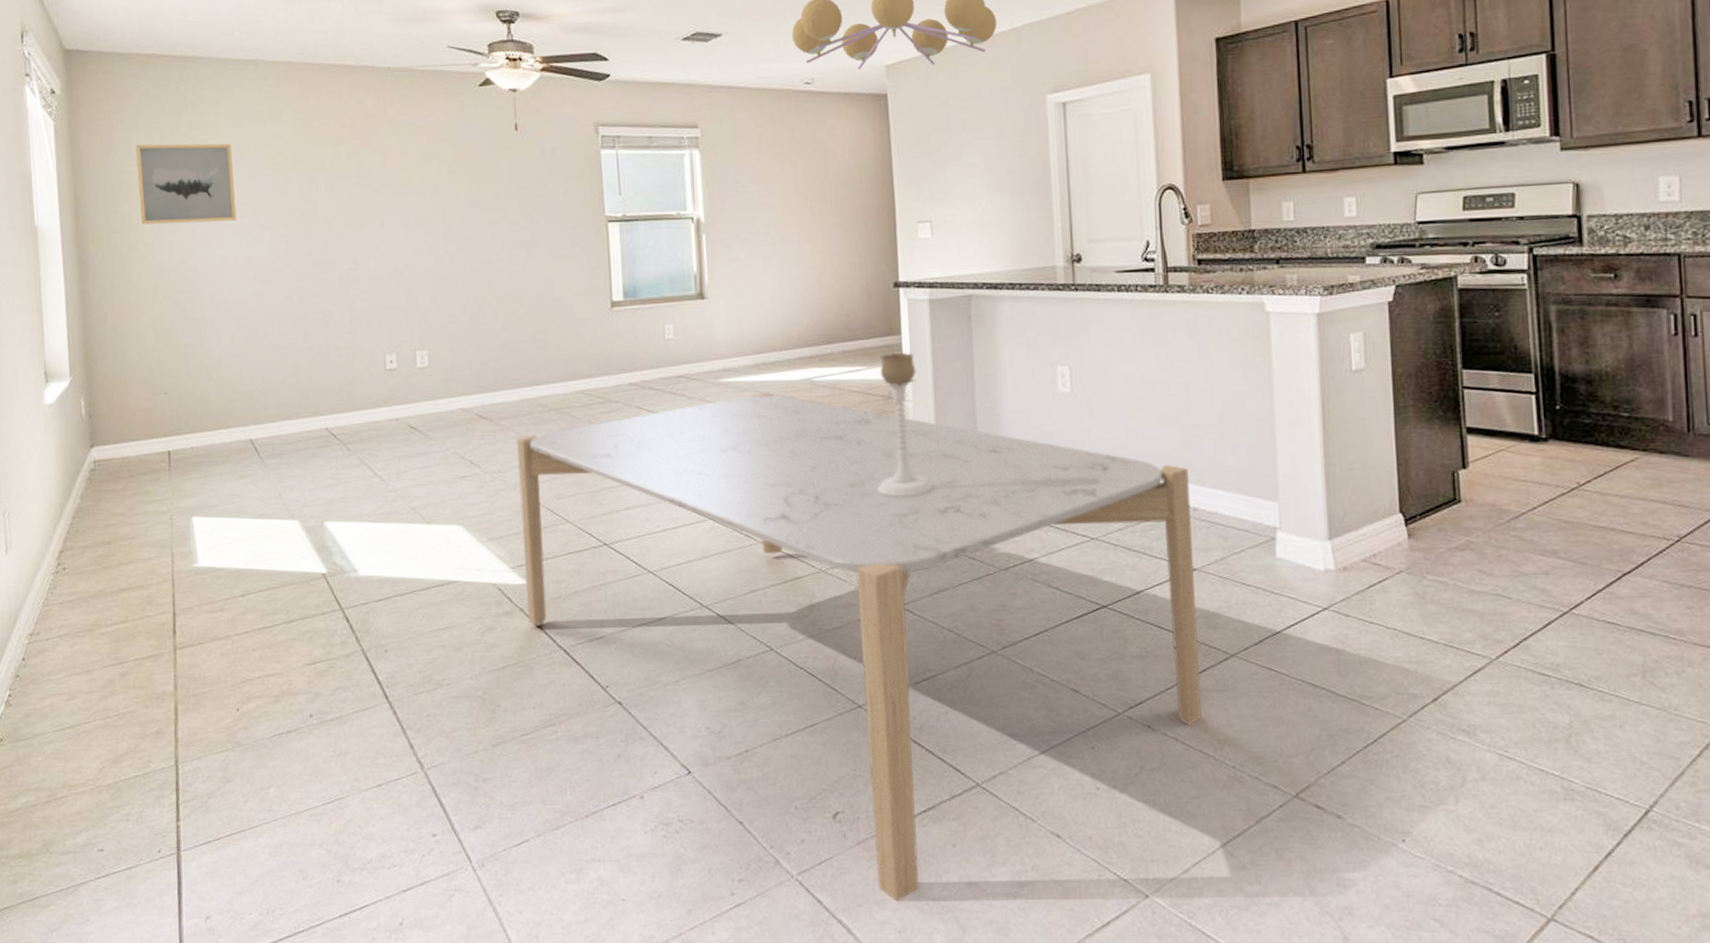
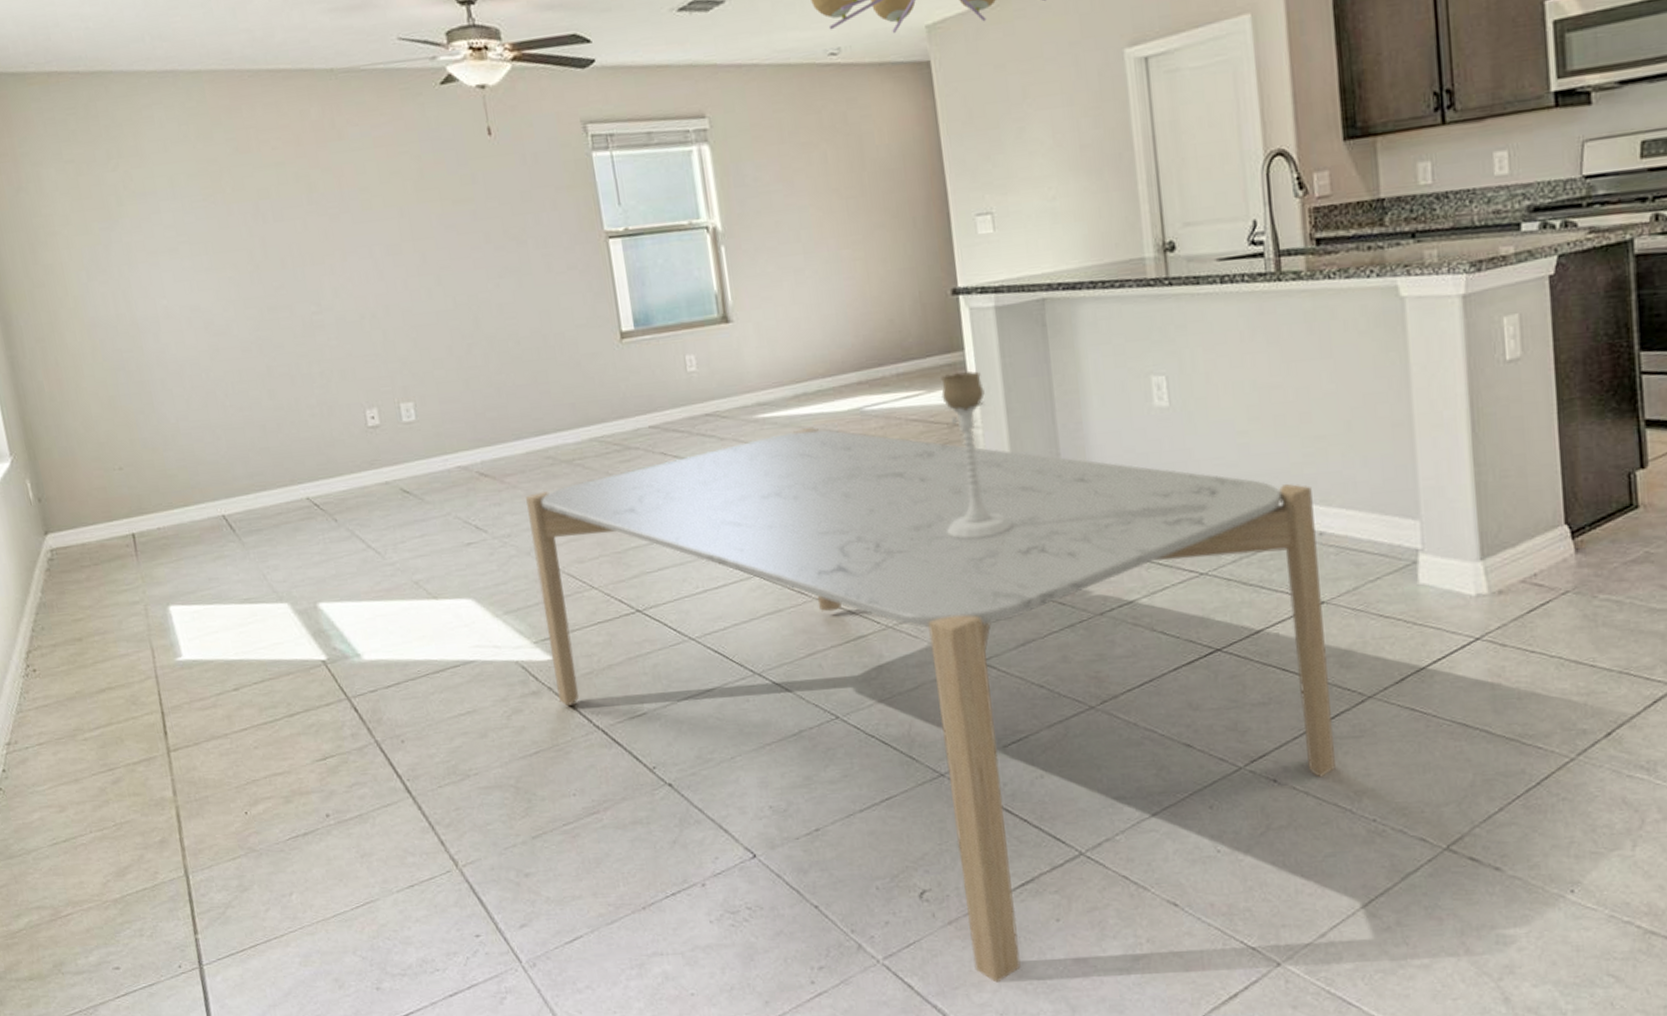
wall art: present [136,143,237,225] -> none [48,173,176,276]

